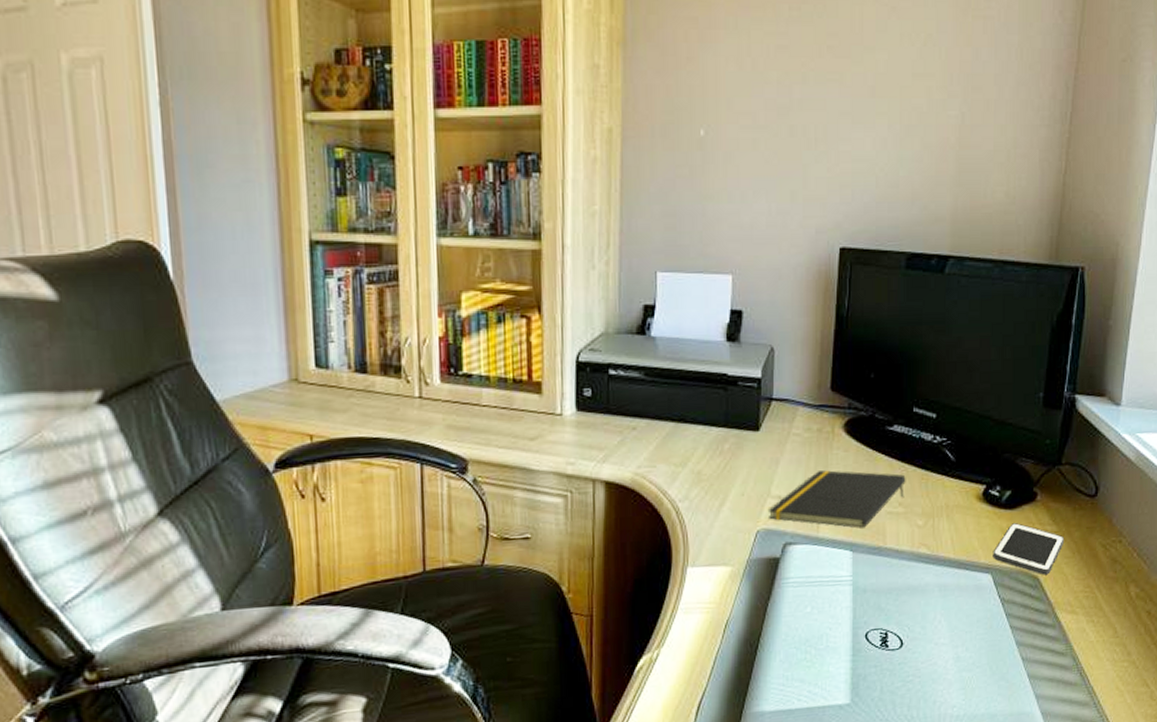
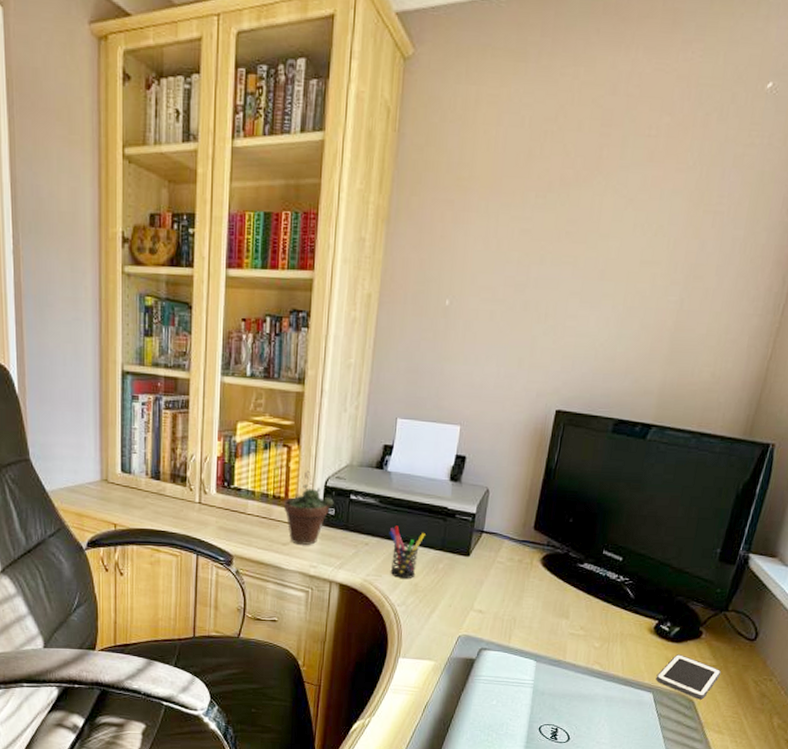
succulent plant: none [528,344,589,438] -> present [284,470,334,545]
pen holder: none [660,402,704,466] -> present [389,525,426,578]
notepad: present [767,470,906,529] -> none [469,594,589,644]

